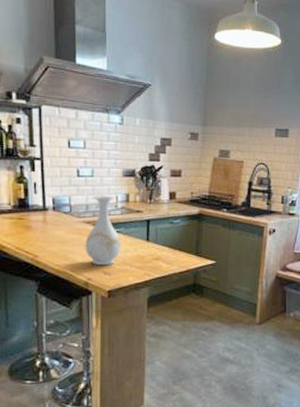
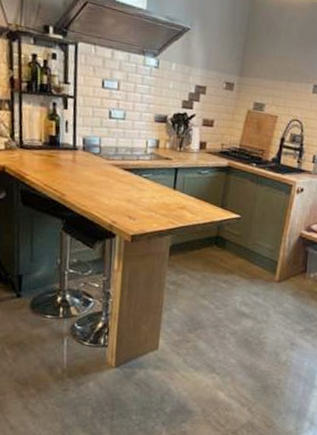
vase: present [85,196,121,266] -> none [112,139,148,211]

